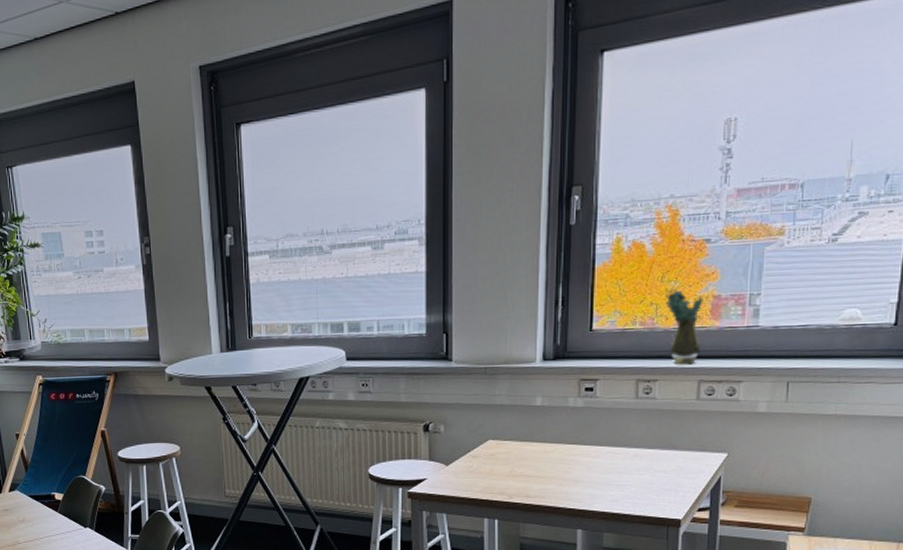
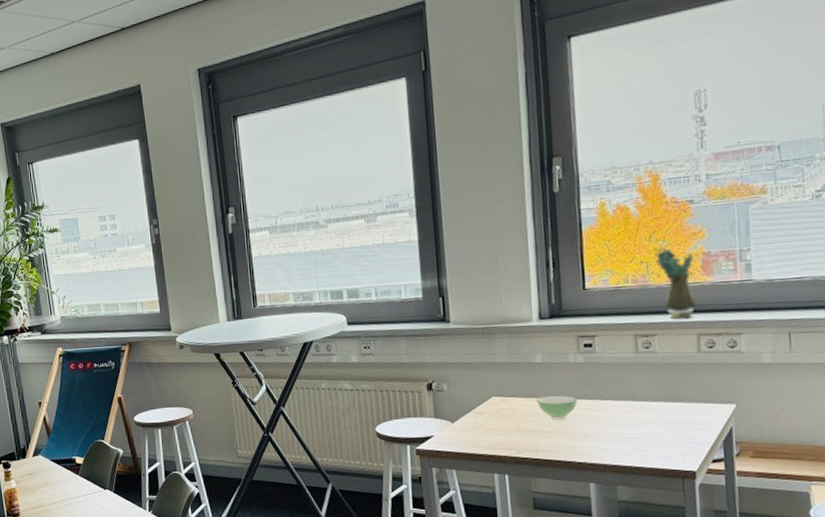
bowl: none [532,440,574,465] -> present [536,395,578,420]

